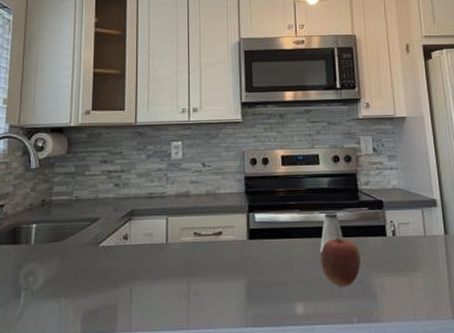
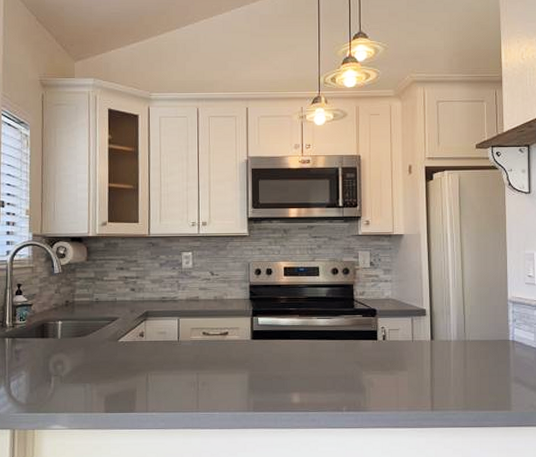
saltshaker: present [320,212,343,253] -> none [316,318,338,353]
apple: present [320,238,361,286] -> none [316,340,352,381]

